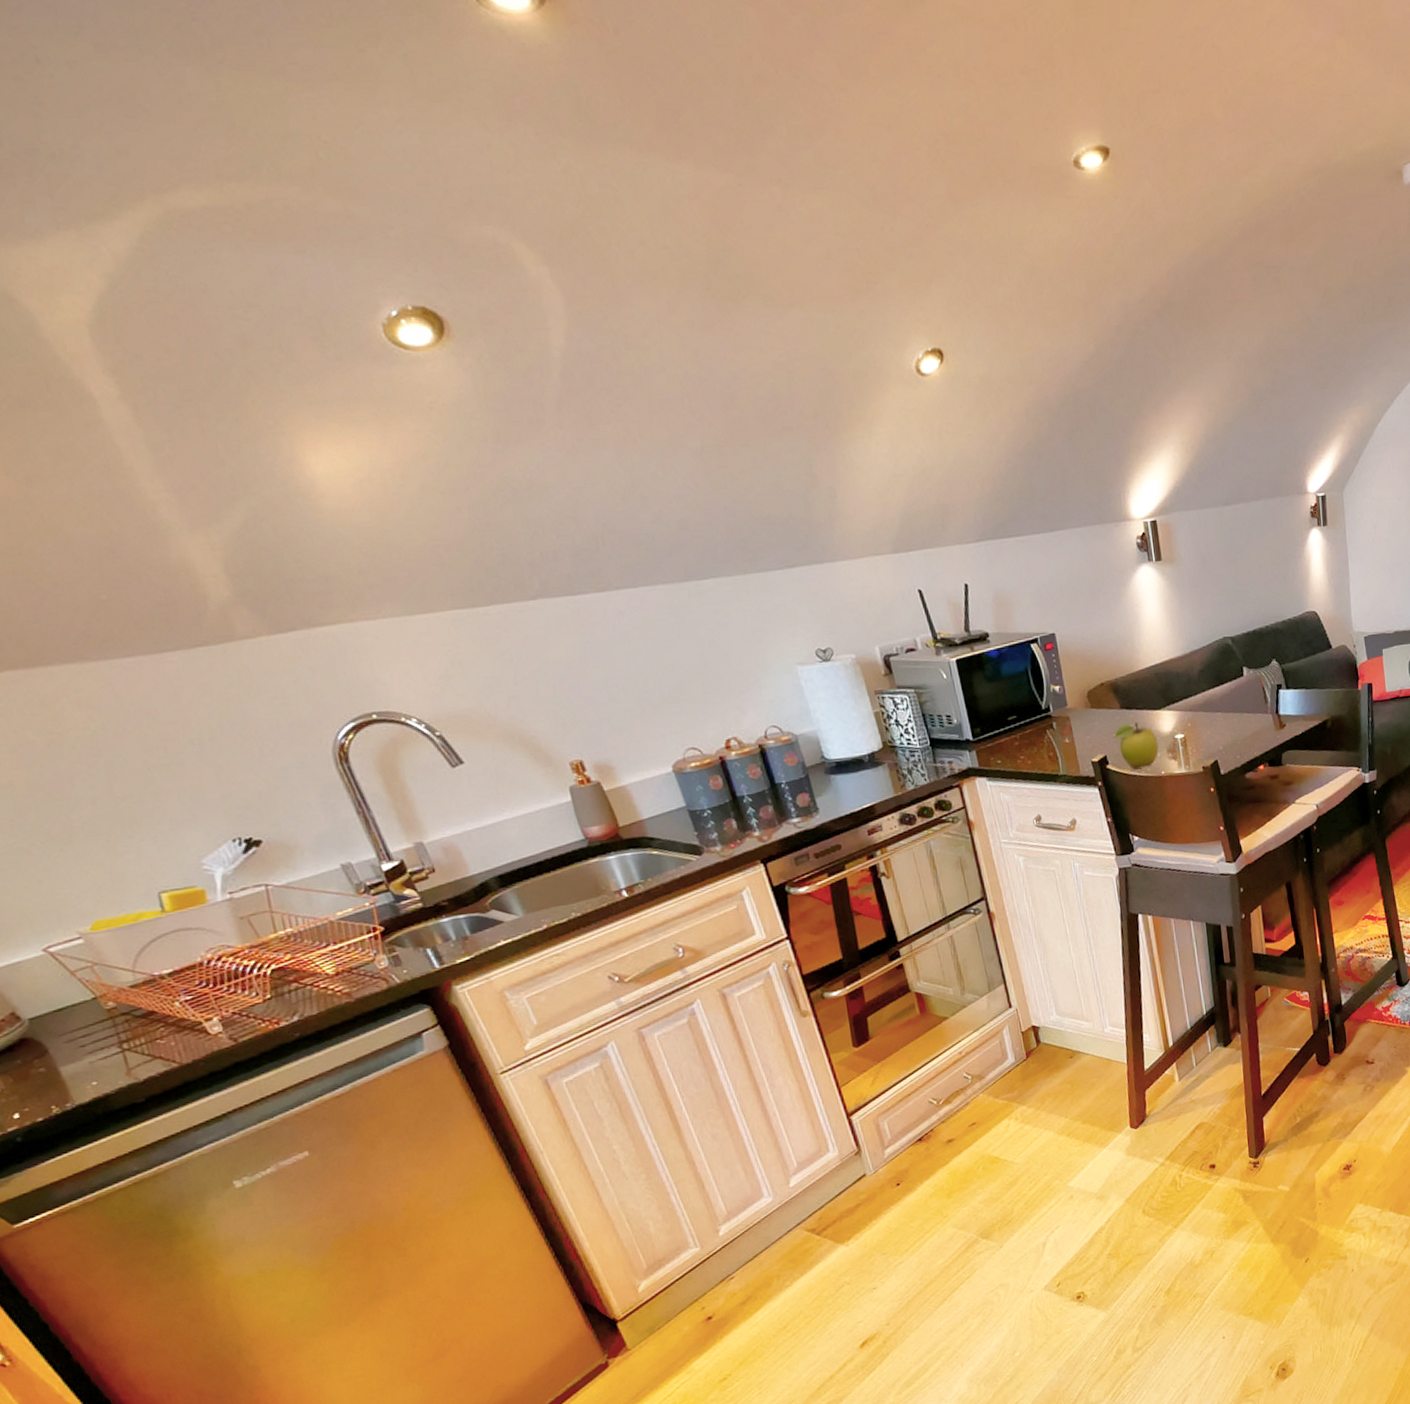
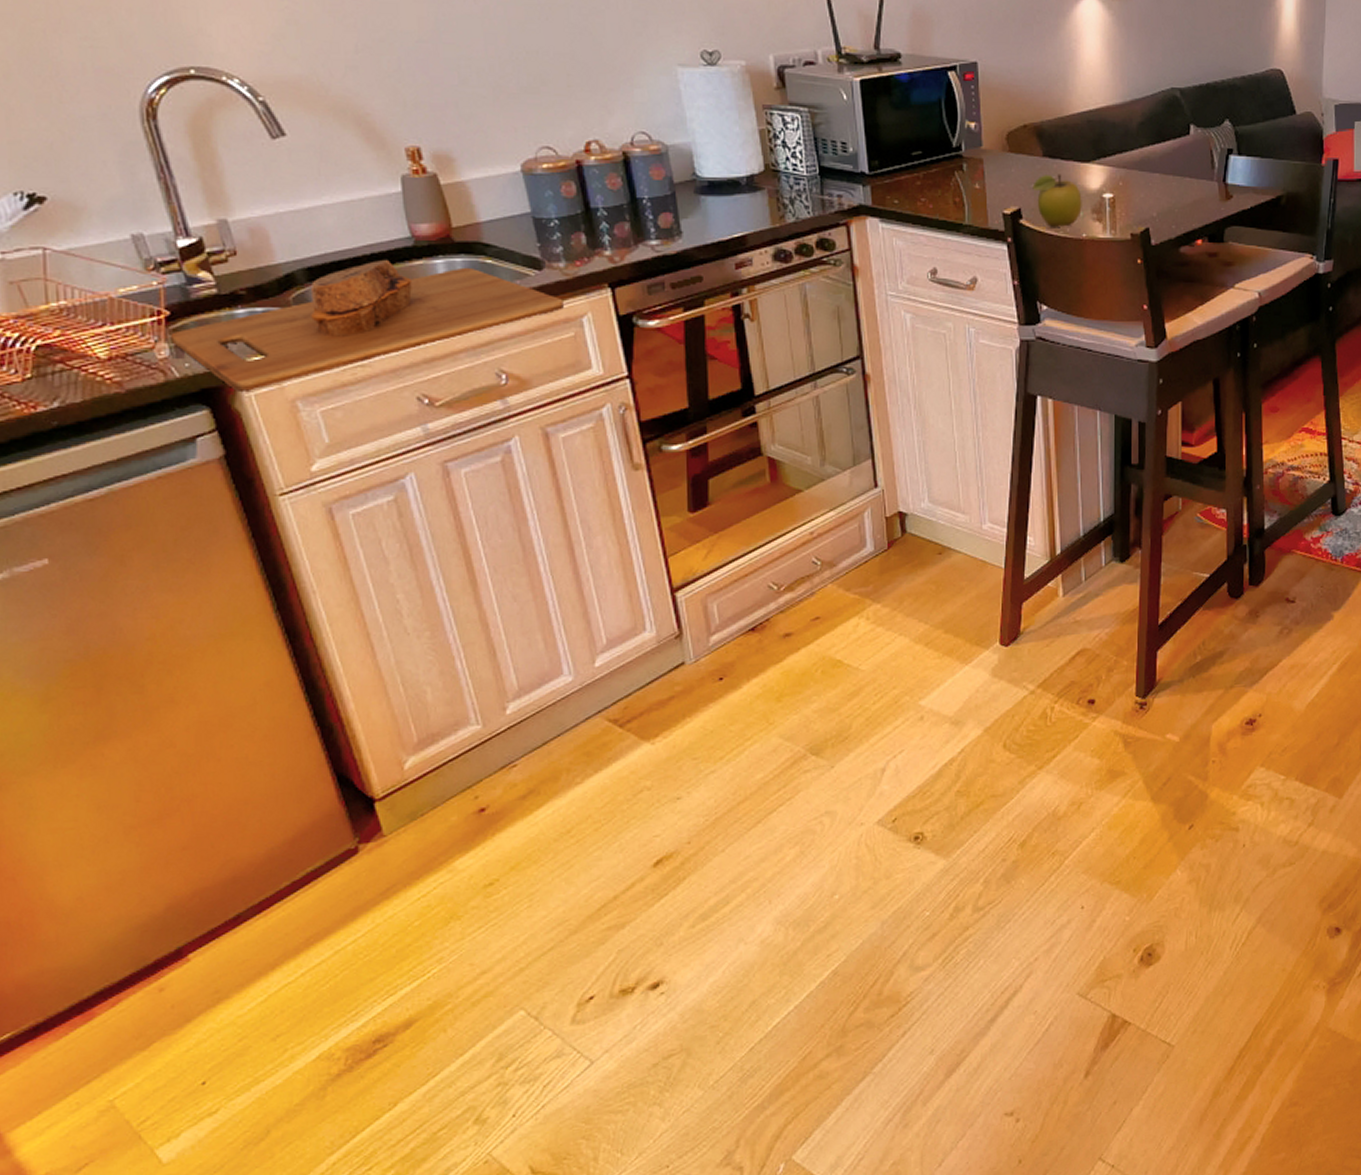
cutting board: none [387,859,726,990] -> present [171,260,565,393]

